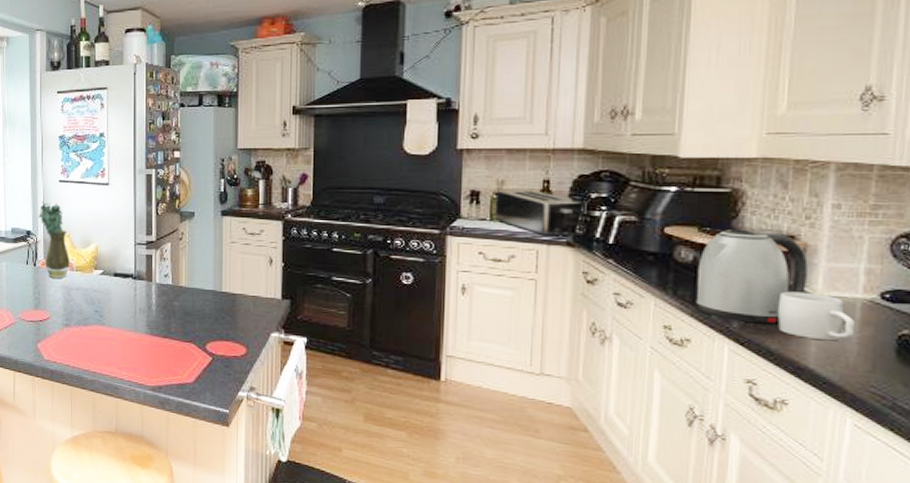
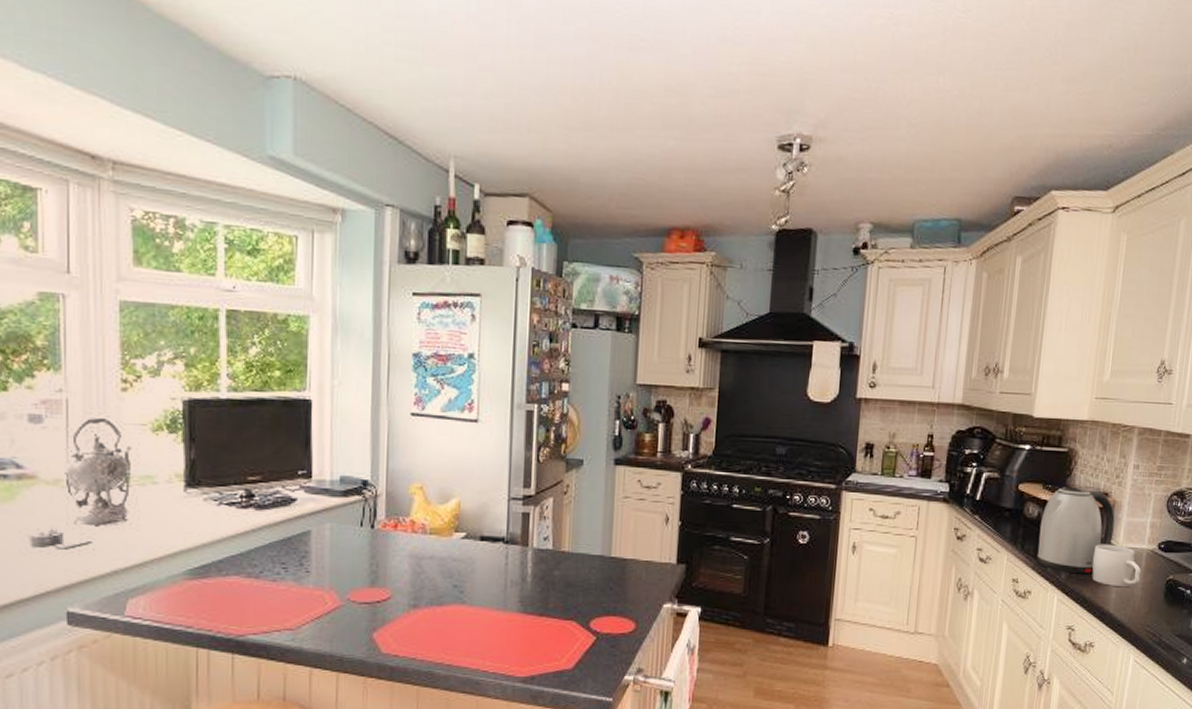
vase: present [38,200,71,278] -> none [380,440,423,544]
toaster: present [495,189,587,237] -> none [885,443,962,493]

